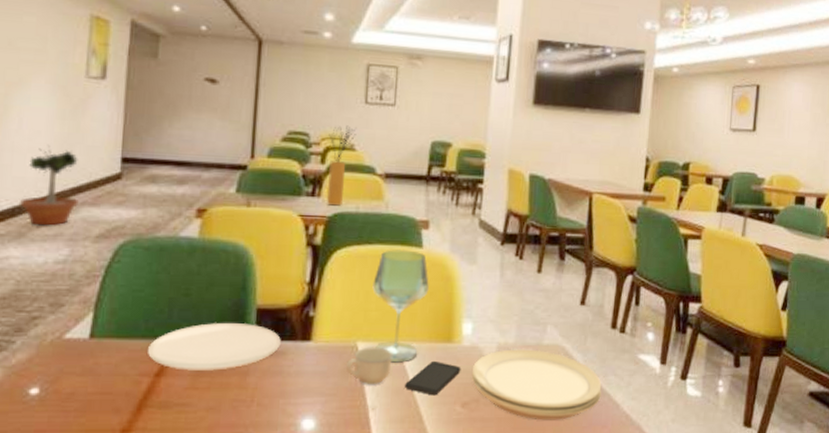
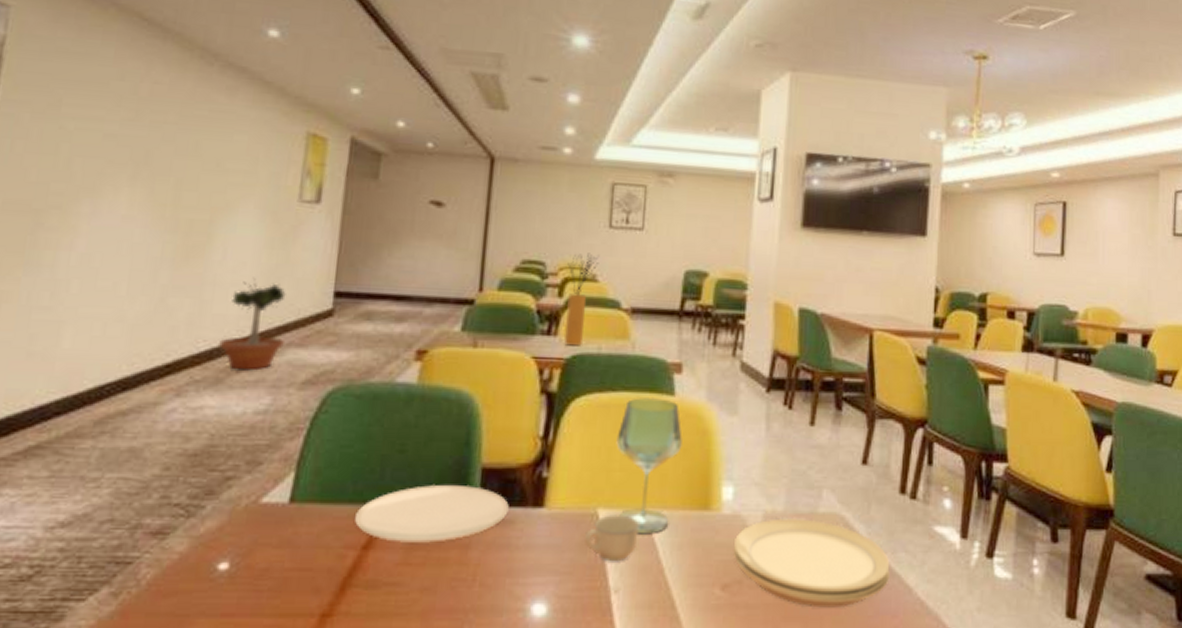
mobile phone: present [405,360,461,396] -> none [654,532,721,576]

